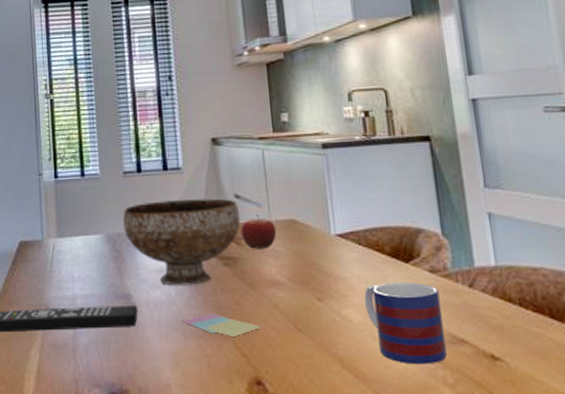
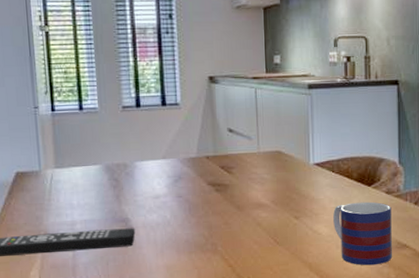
bowl: present [123,198,240,285] -> none [122,132,232,210]
sticky notes: present [182,313,261,336] -> none [176,232,246,251]
fruit: present [240,214,277,249] -> none [232,146,264,177]

